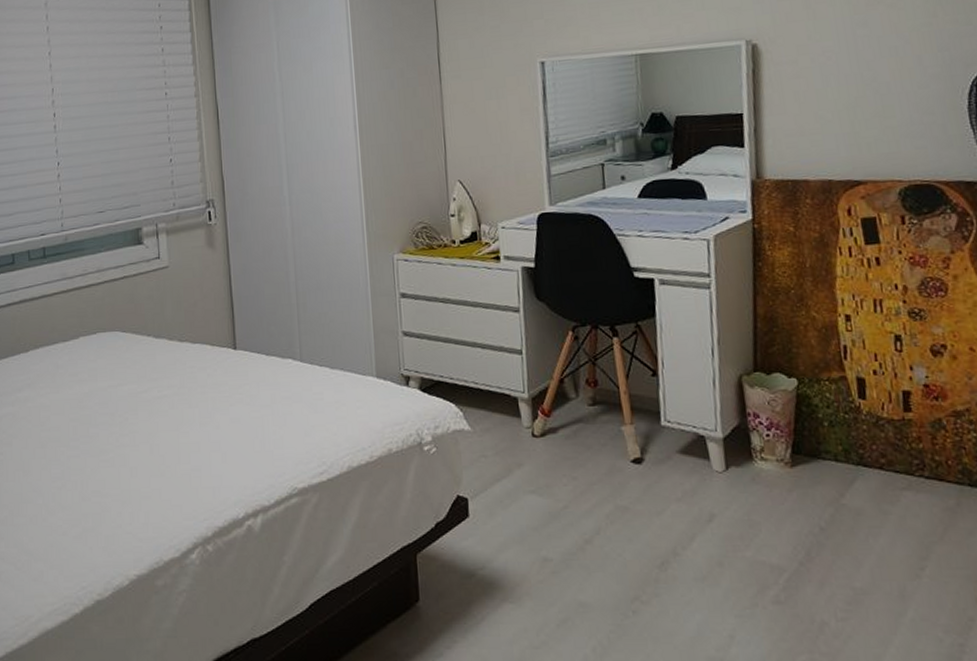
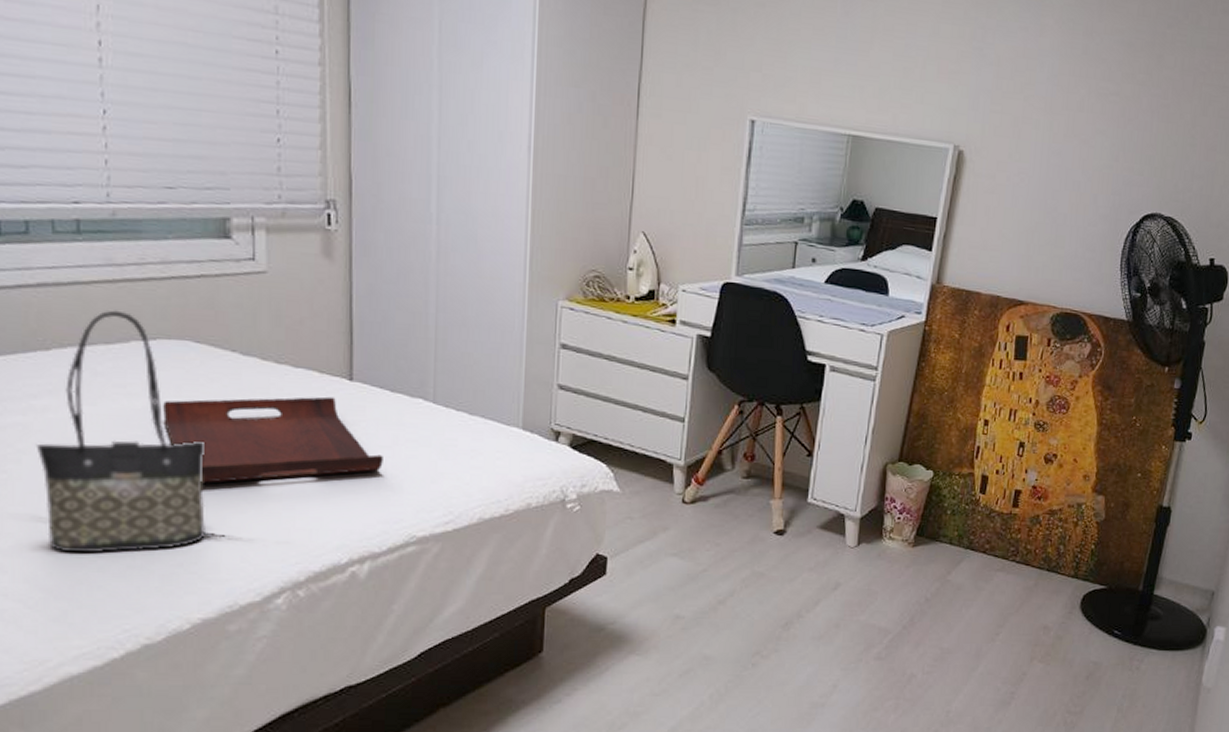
tote bag: none [21,313,137,520] -> present [36,310,207,554]
serving tray: none [103,365,265,452] -> present [163,396,383,483]

